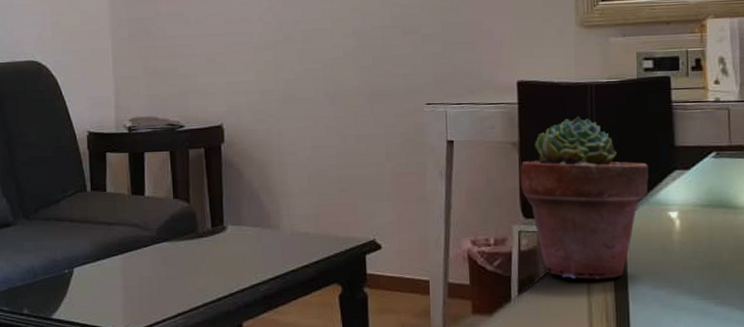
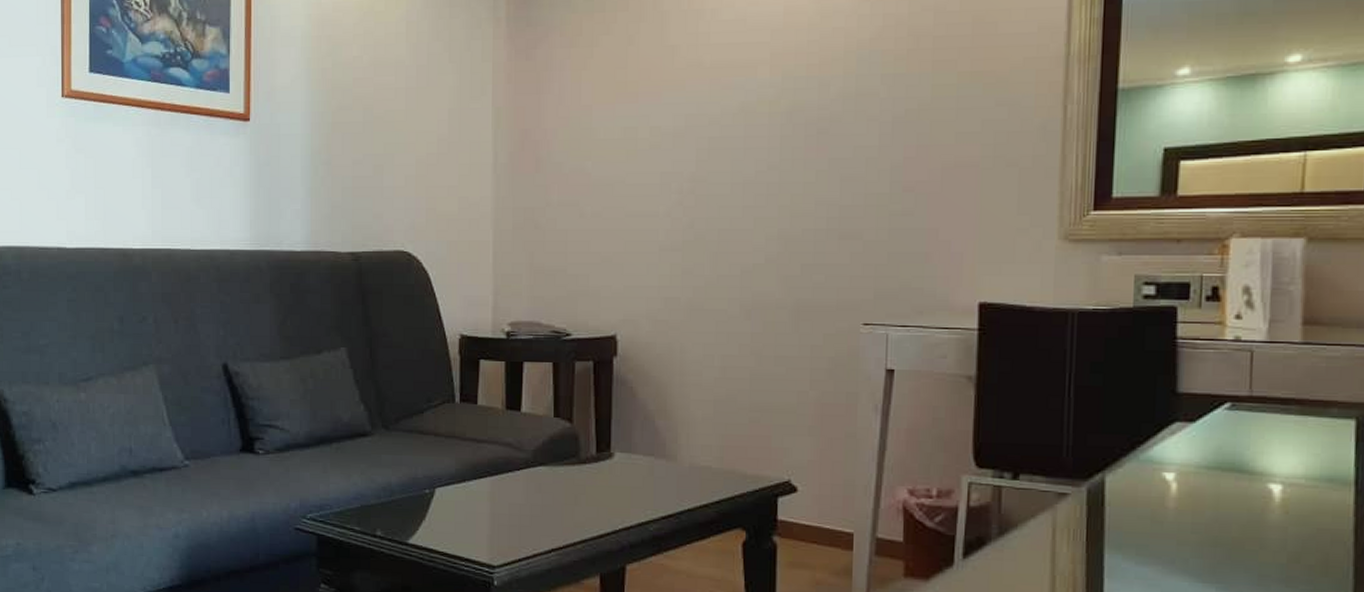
potted succulent: present [520,116,649,280] -> none [975,349,1142,549]

